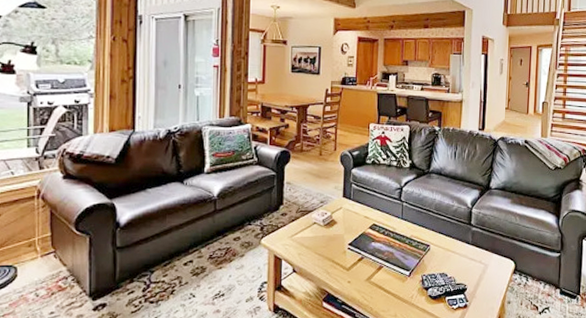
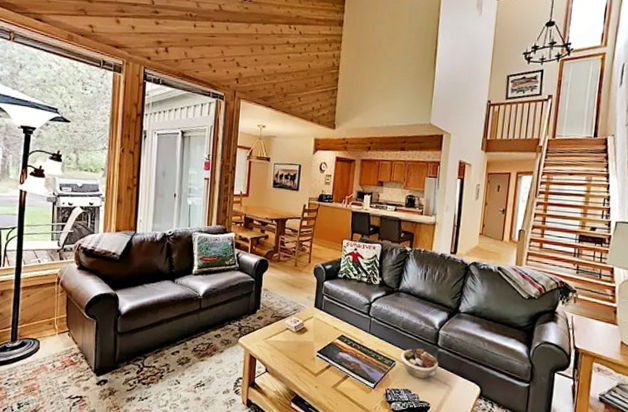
succulent planter: none [435,230,473,260] -> present [401,348,439,379]

